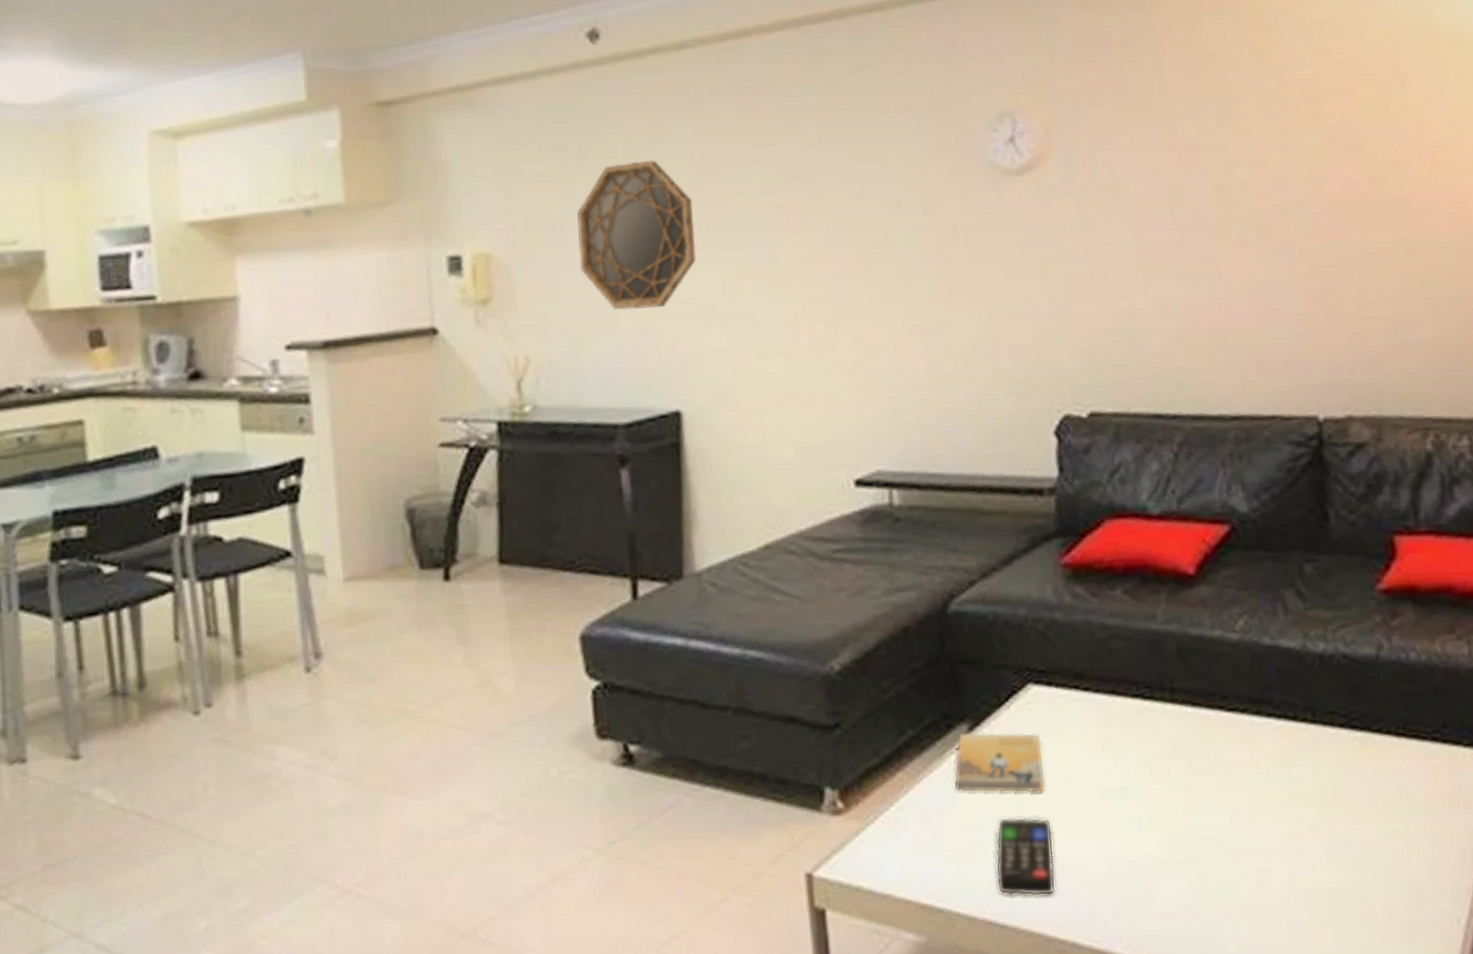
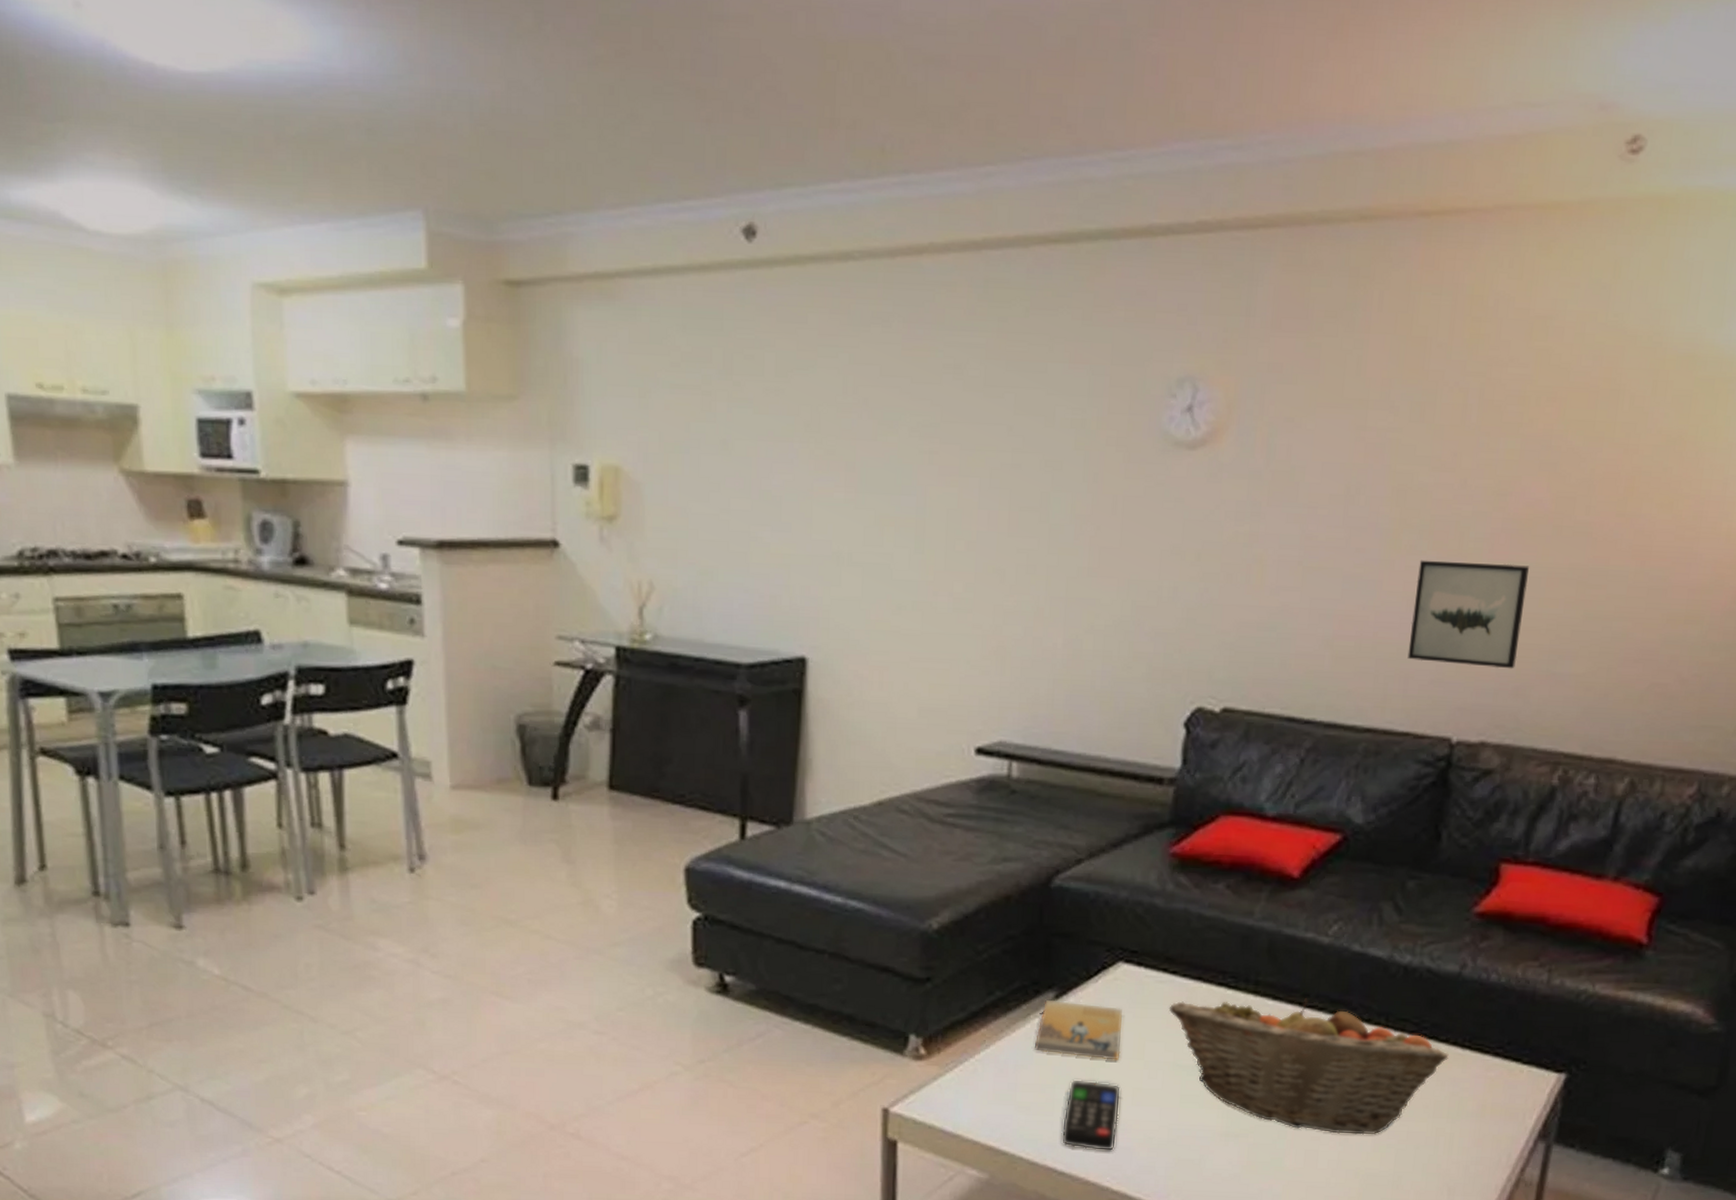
home mirror: present [577,160,697,310] -> none [715,383,840,548]
fruit basket: none [1087,701,1386,848] -> present [1168,998,1449,1135]
wall art: none [1252,244,1365,345] -> present [1407,560,1530,669]

